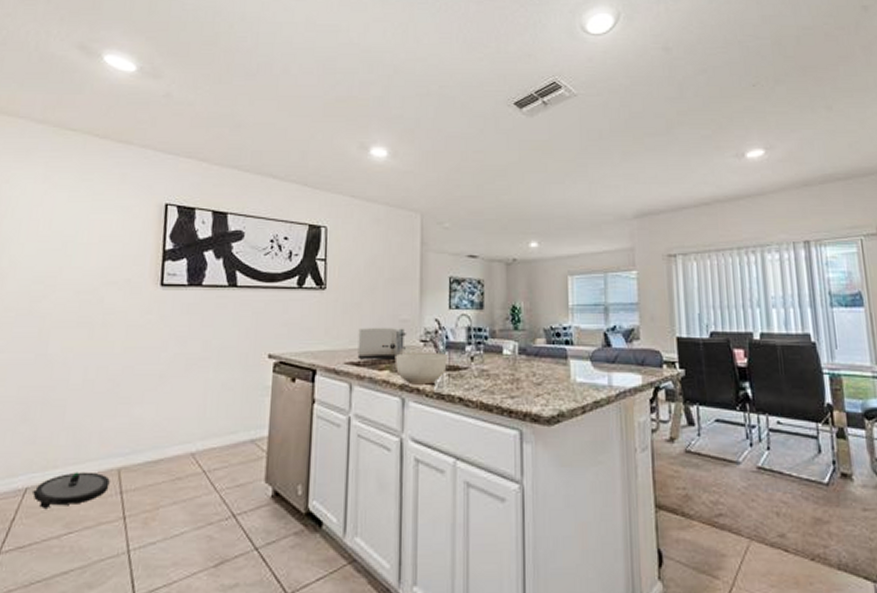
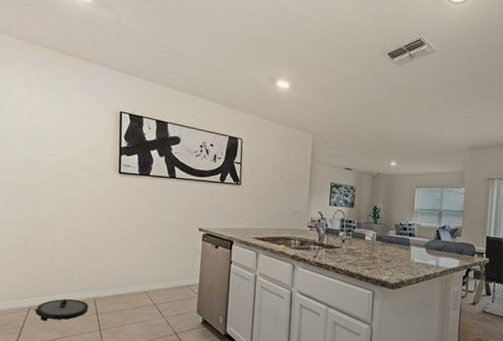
toaster: present [357,328,407,360] -> none [262,215,299,238]
bowl: present [394,351,449,385] -> none [289,234,327,257]

